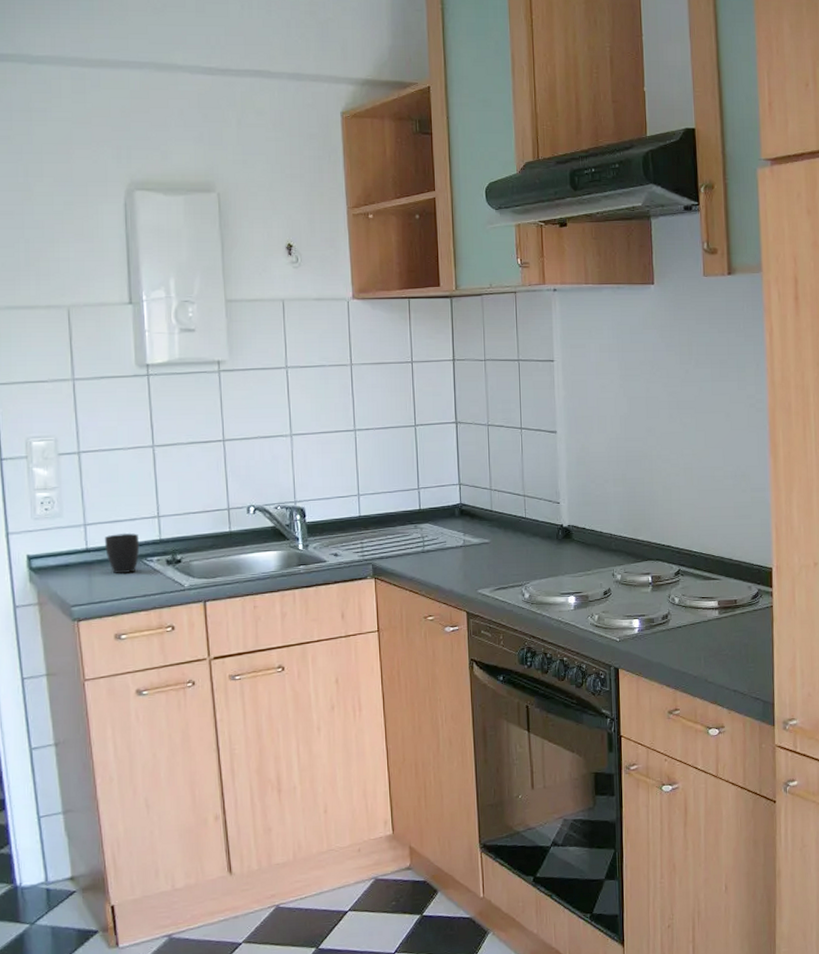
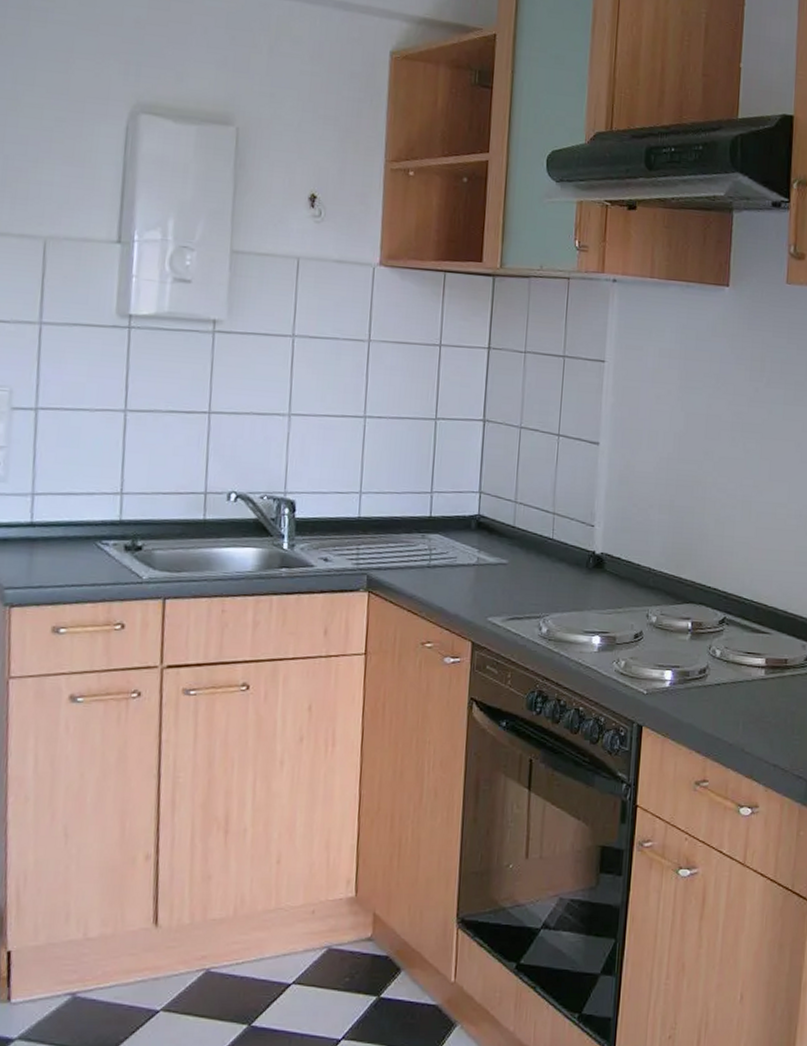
mug: present [105,533,140,573] -> none [53,508,96,556]

